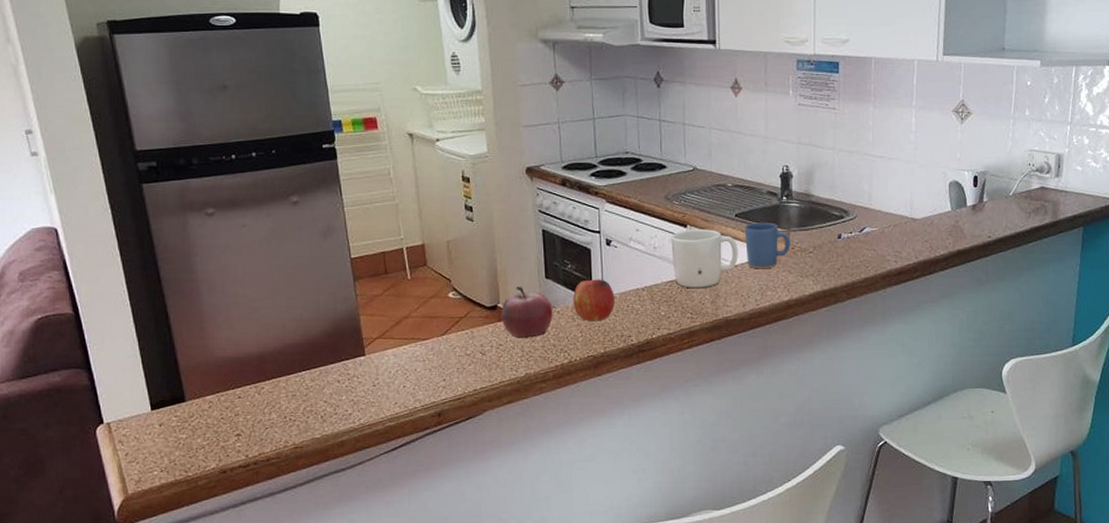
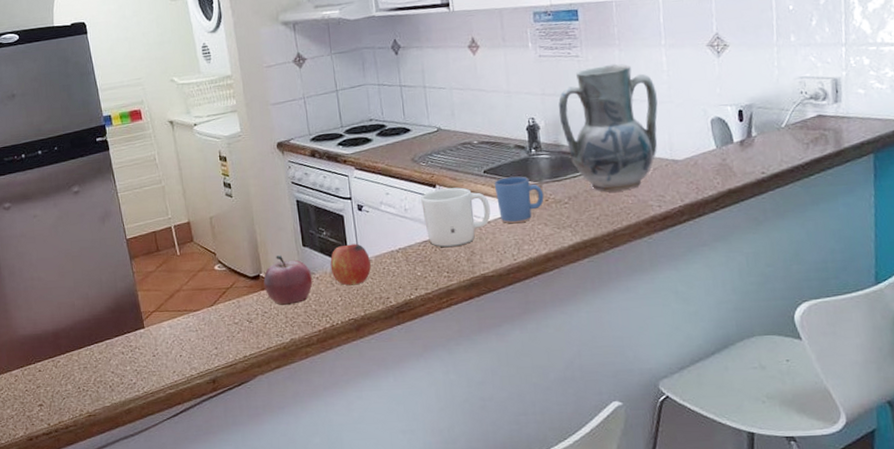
ceramic jug: none [812,119,903,245] -> present [558,63,658,193]

